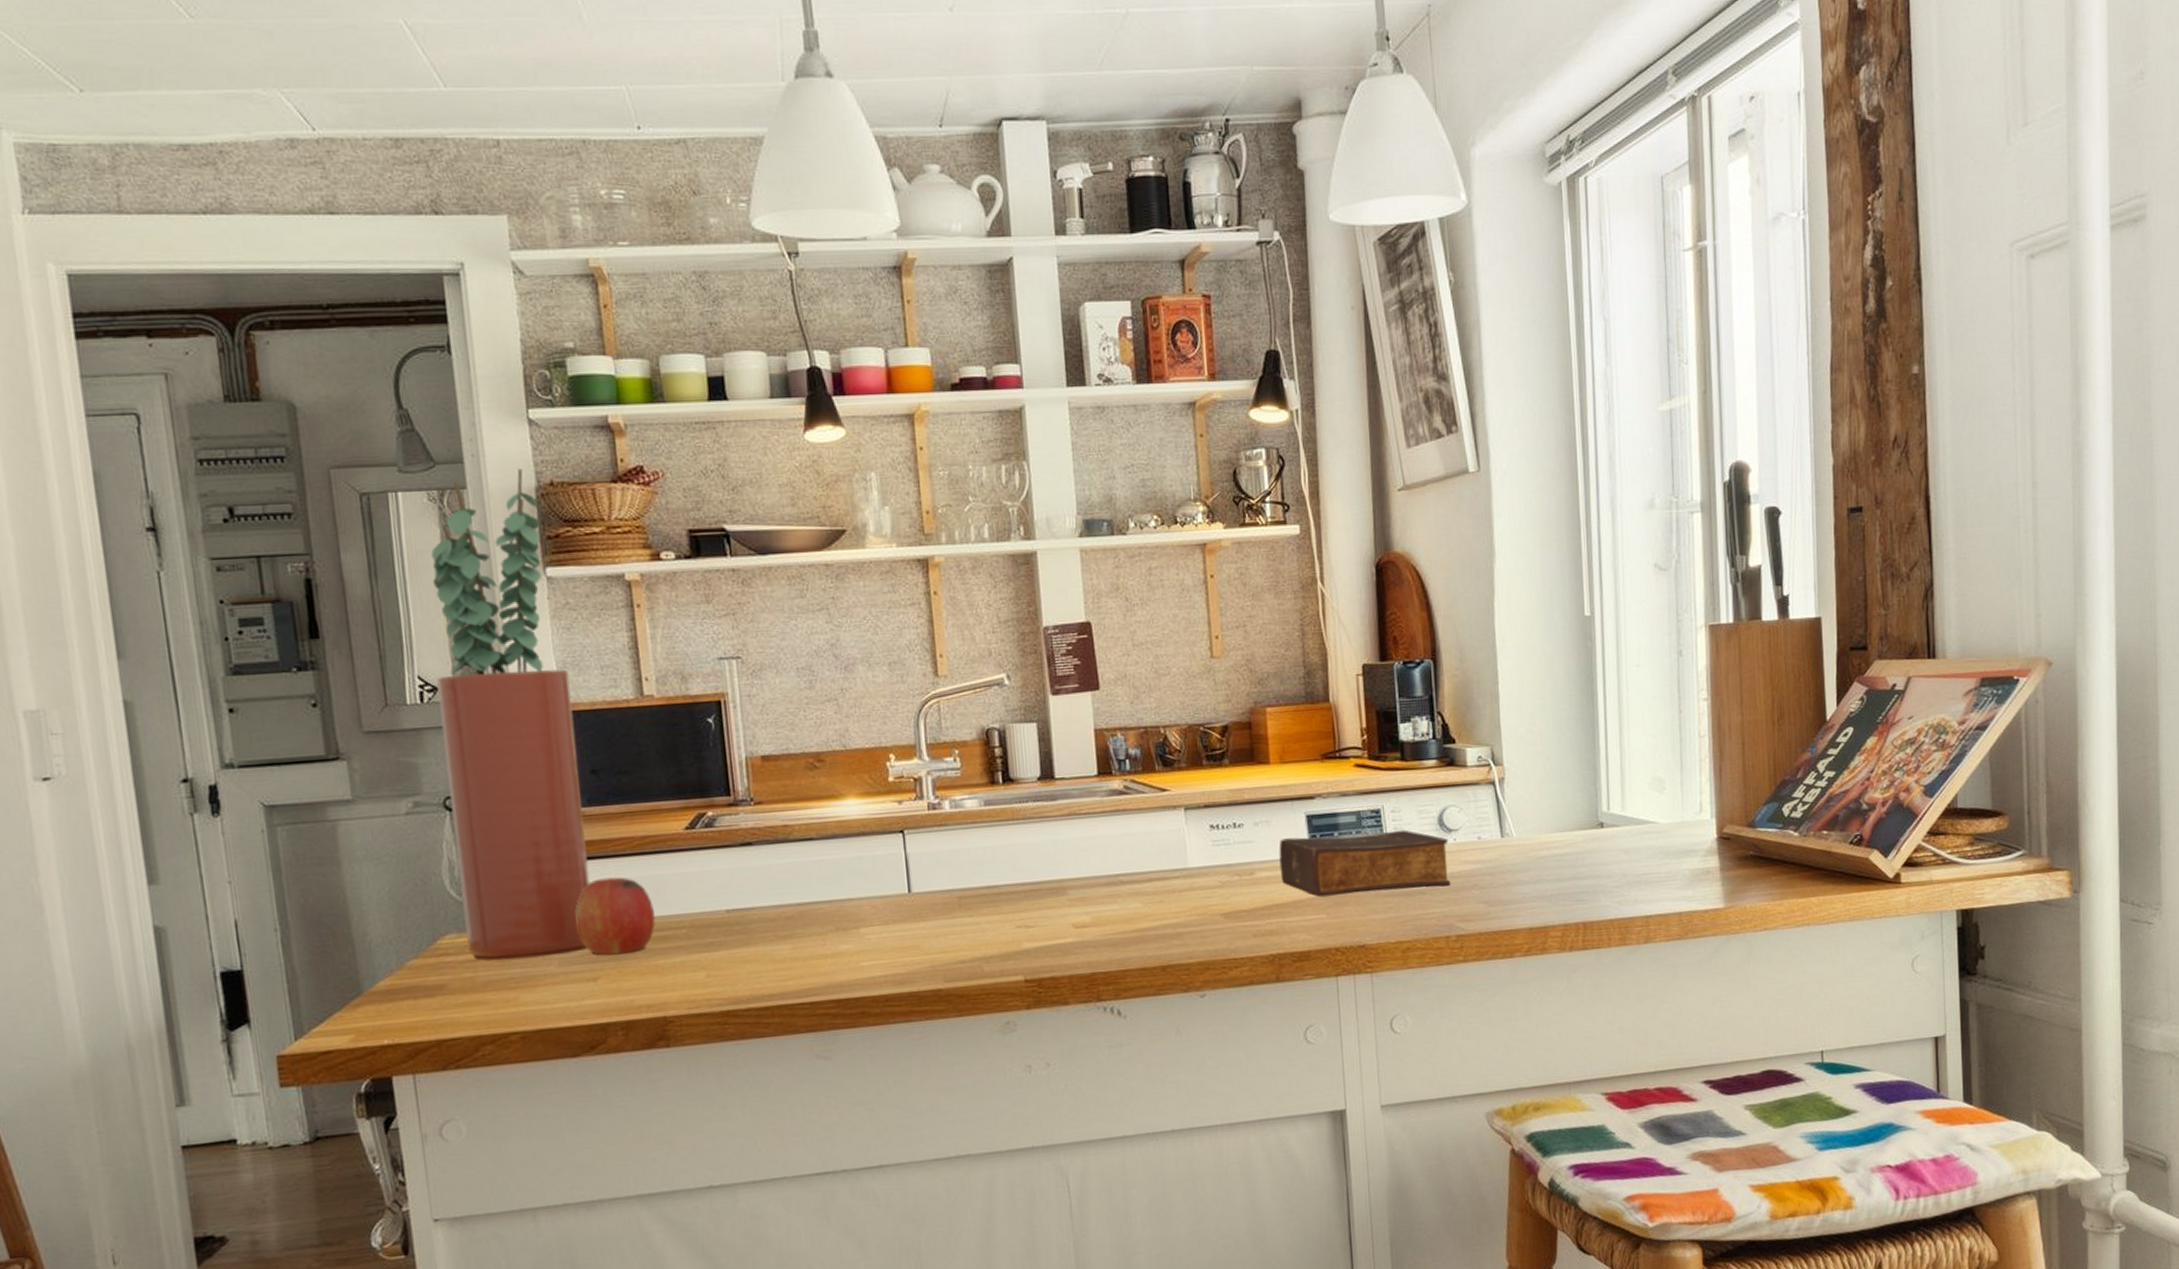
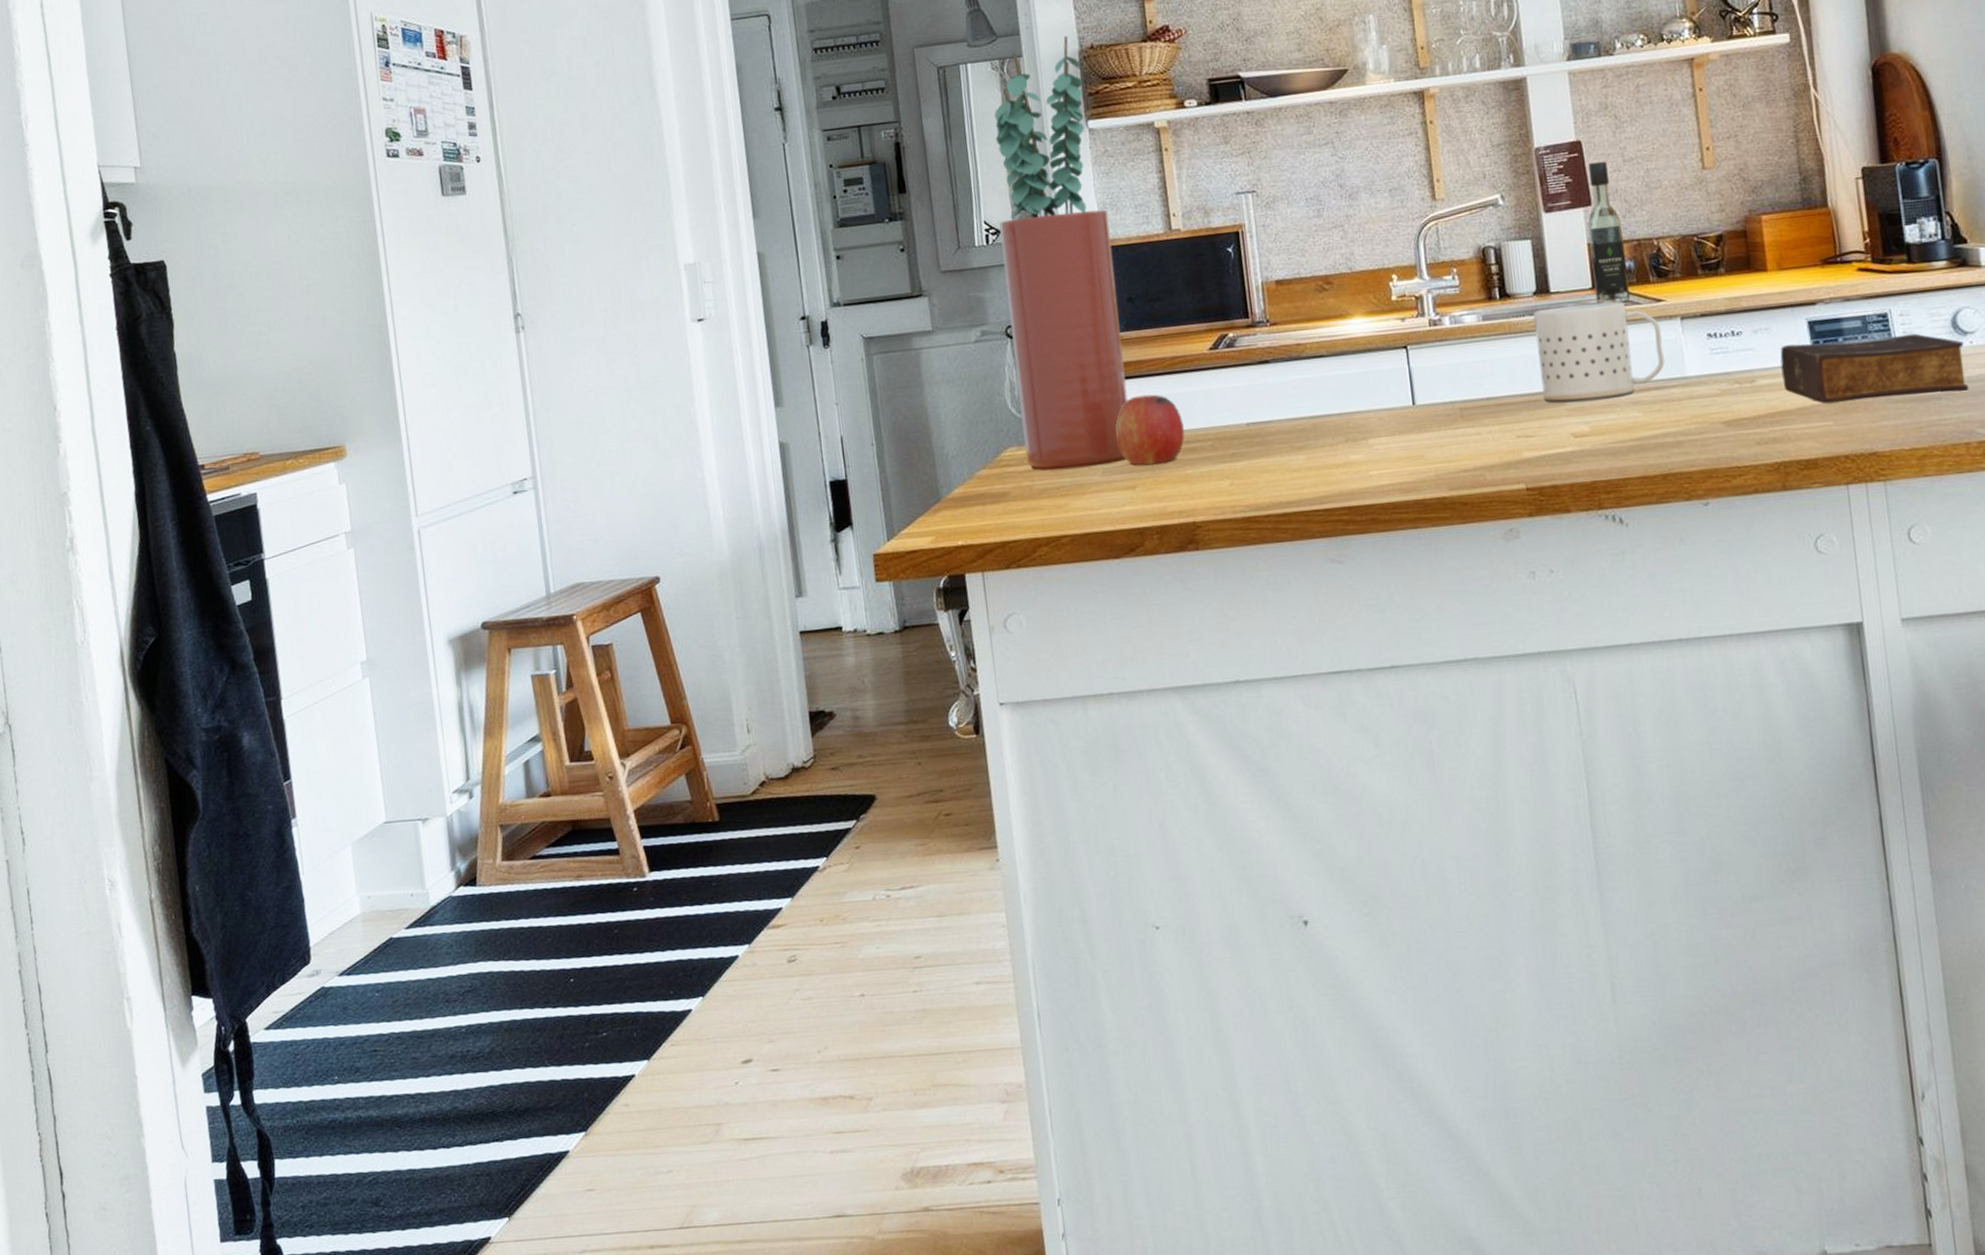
mug: none [1036,790,1167,894] -> present [1532,301,1665,404]
bottle: none [1095,644,1136,793] -> present [1587,161,1631,304]

